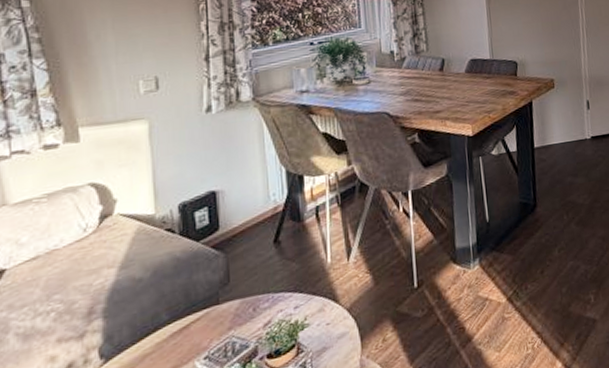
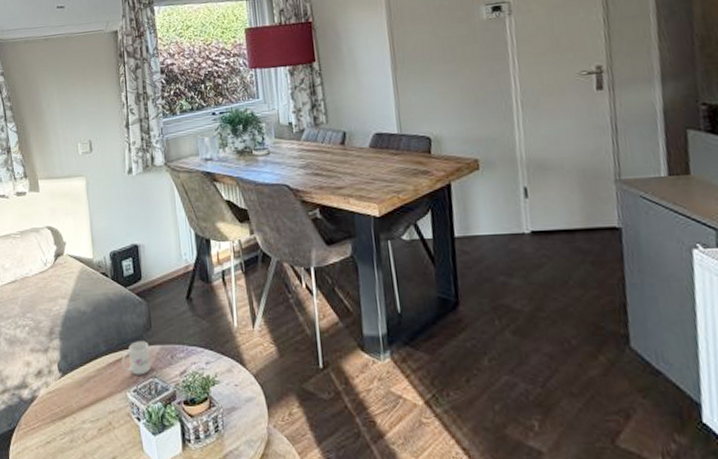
mug: none [190,298,227,340] -> present [122,341,151,375]

